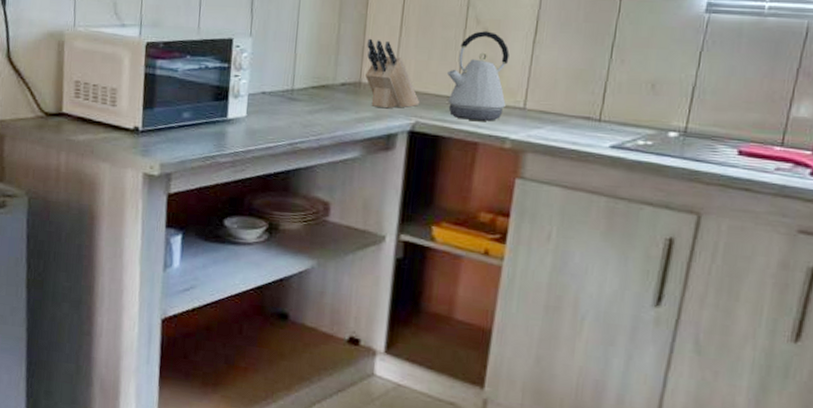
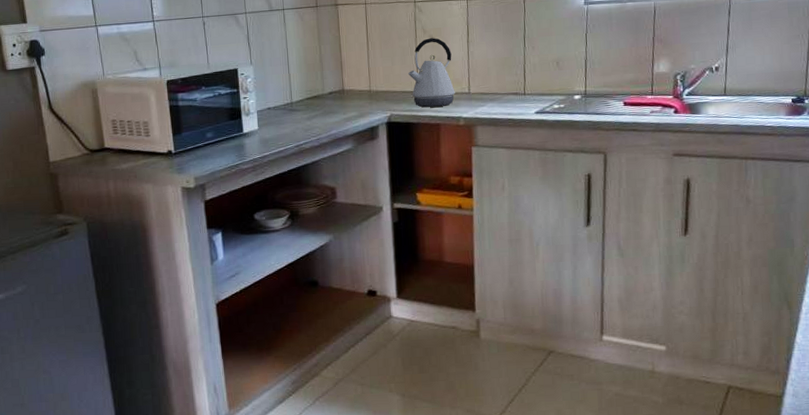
knife block: present [365,38,420,109] -> none [344,54,392,108]

